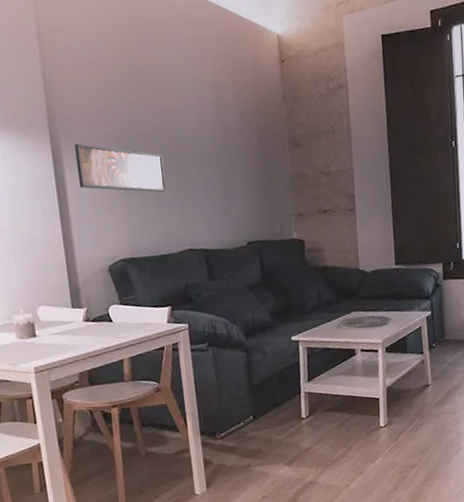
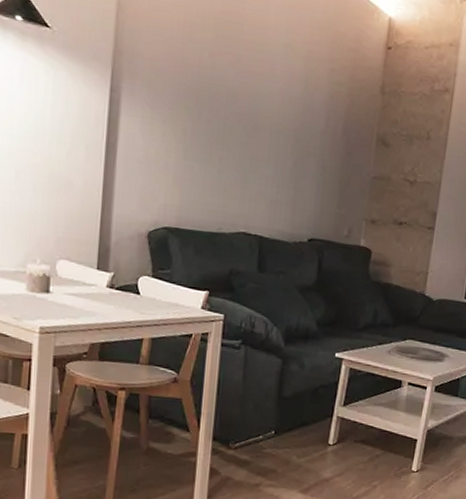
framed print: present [74,143,166,193] -> none [133,86,234,164]

